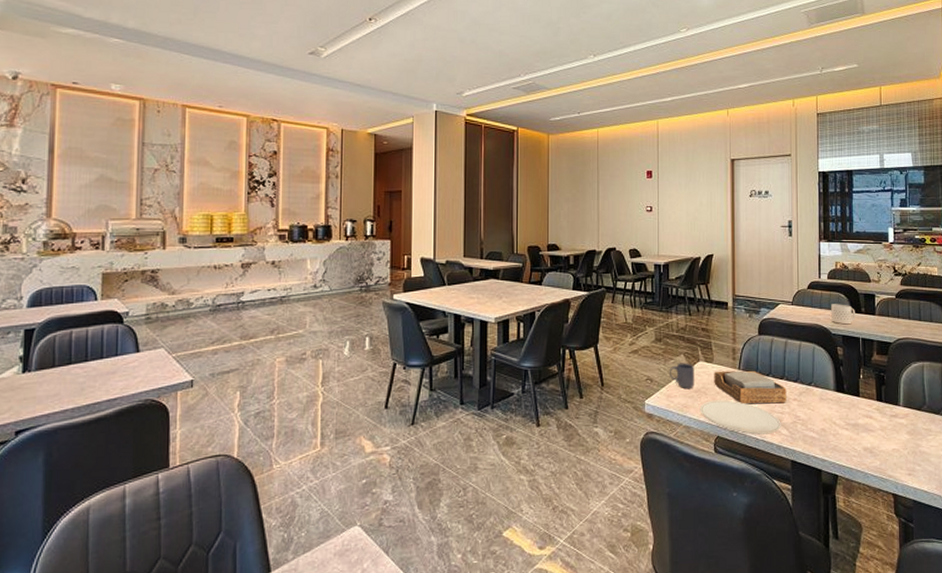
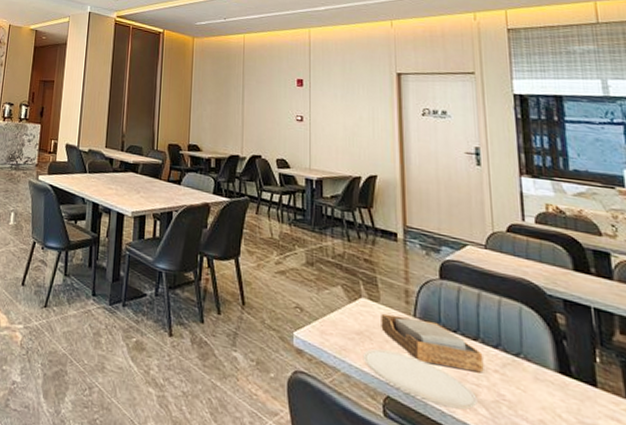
cup: present [669,363,694,388] -> none [323,295,356,329]
mug: present [831,304,855,325] -> none [543,256,582,287]

